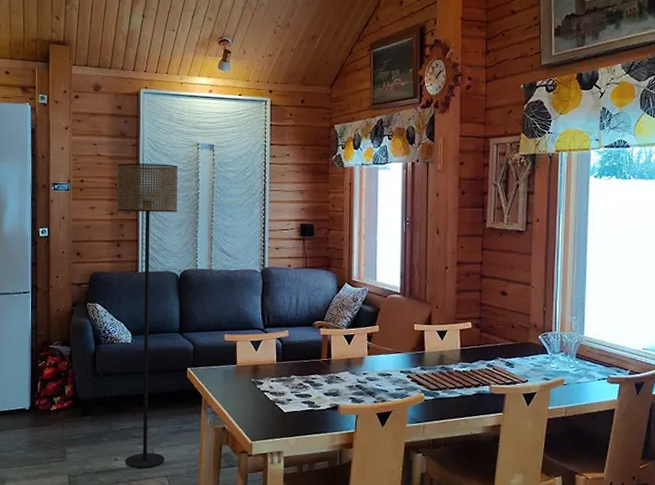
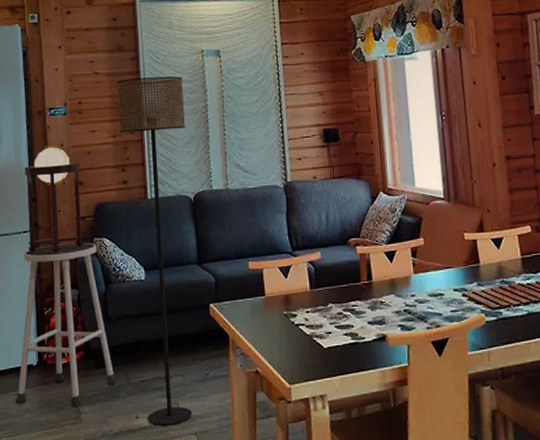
stool: none [8,305,101,449] -> present [15,242,118,409]
table lamp: none [27,217,79,314] -> present [24,145,83,253]

